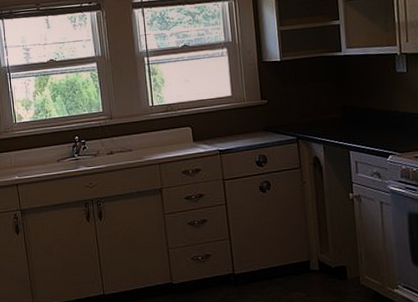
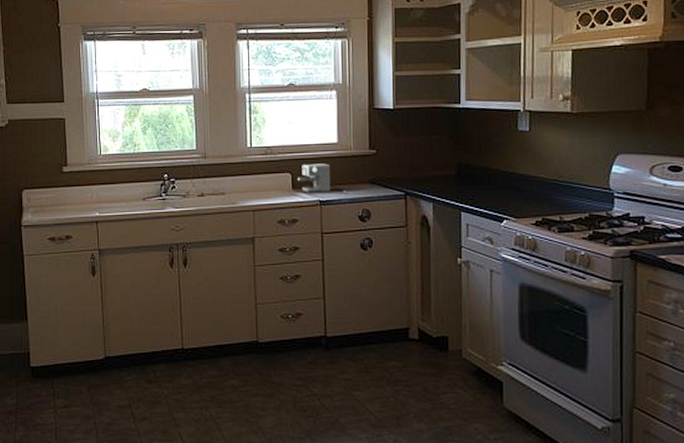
coffee maker: none [198,115,243,144] -> present [298,163,346,193]

